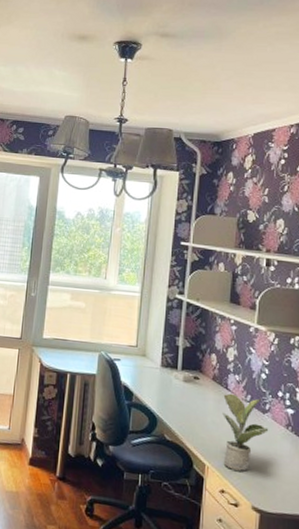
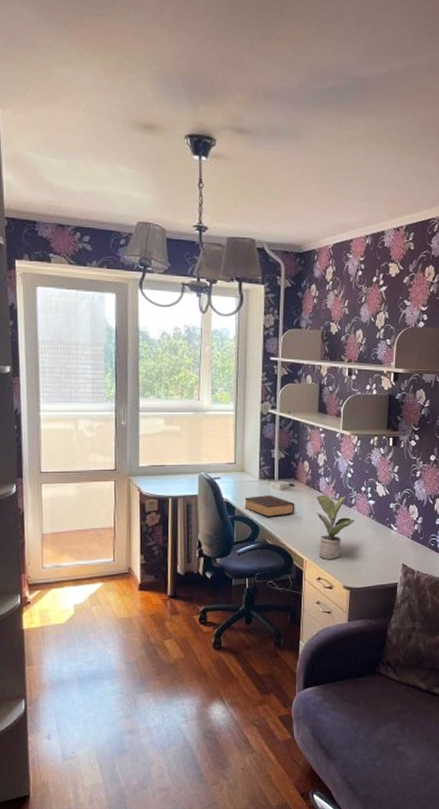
book: none [143,384,199,411] -> present [244,495,295,518]

